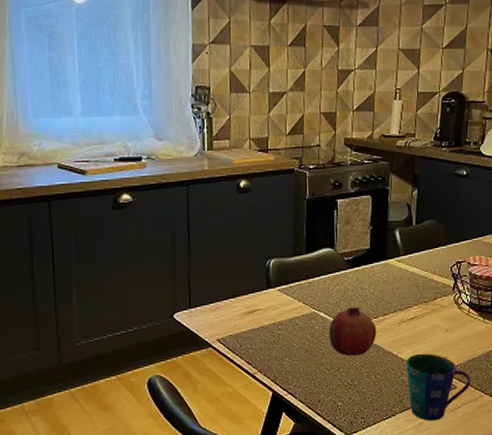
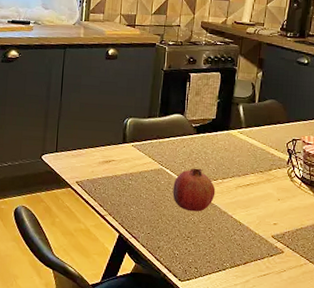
cup: present [406,353,471,421] -> none [239,217,298,280]

